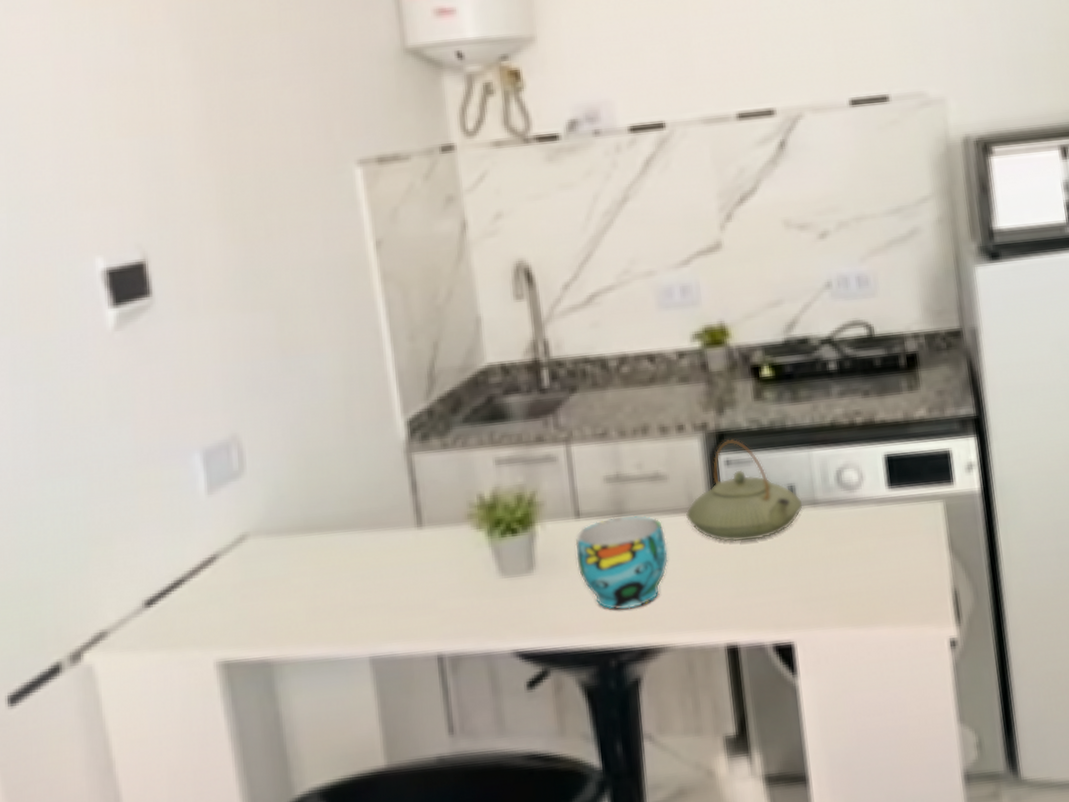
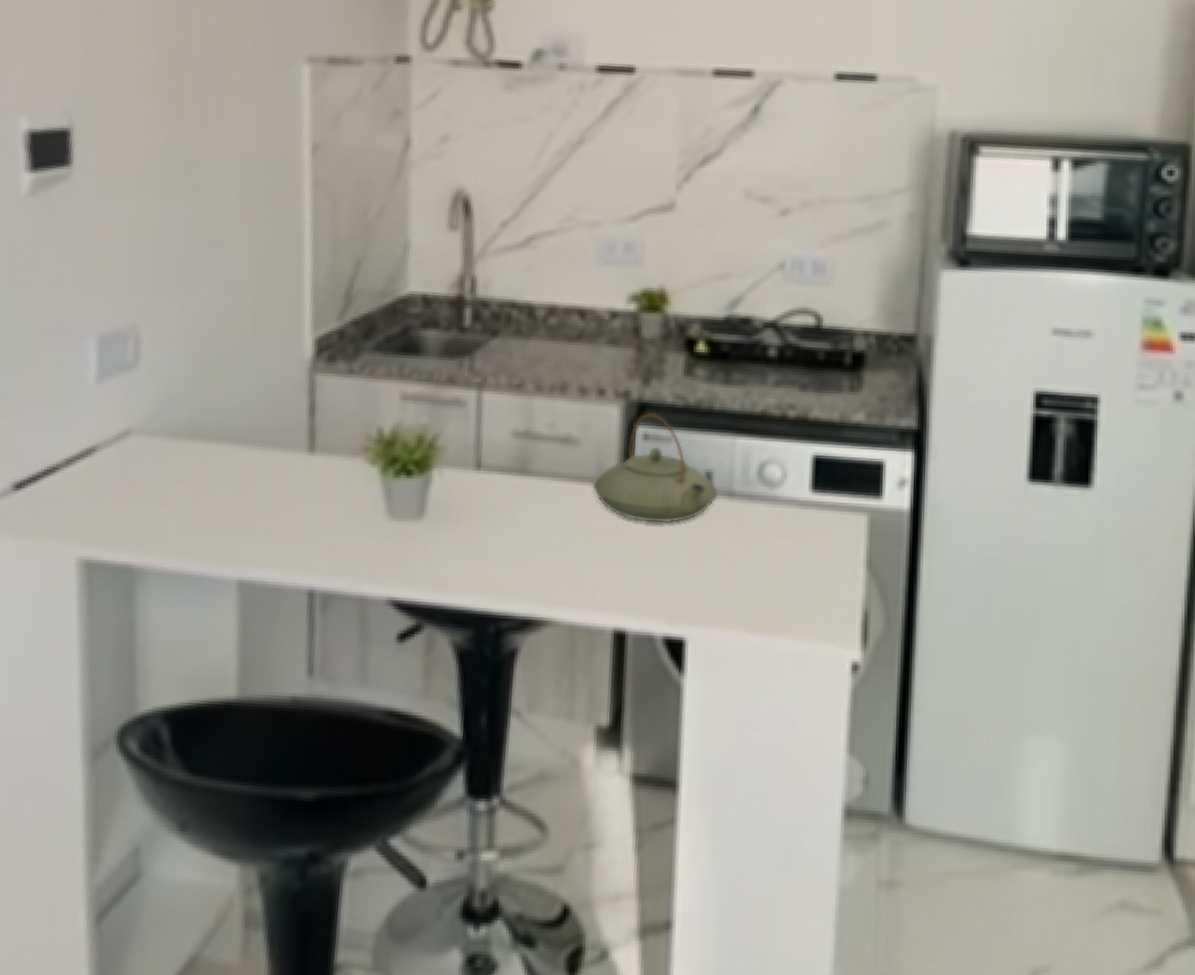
cup: present [575,515,668,610] -> none [470,475,568,575]

